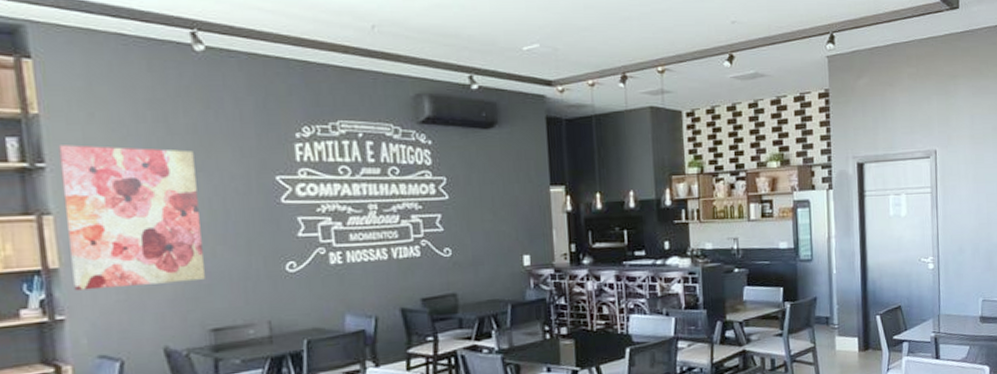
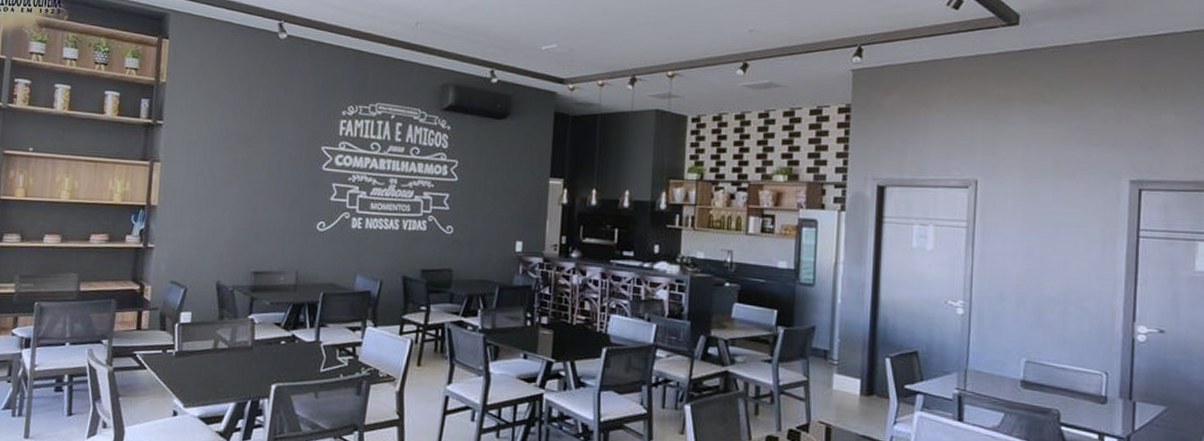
wall art: present [58,145,205,291] -> none [164,107,265,229]

